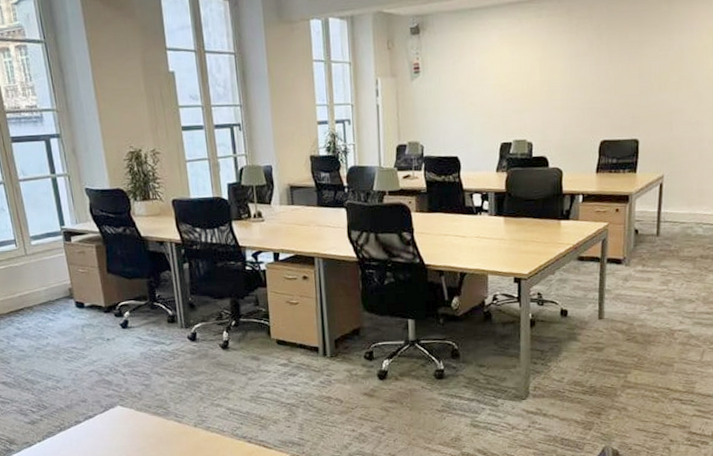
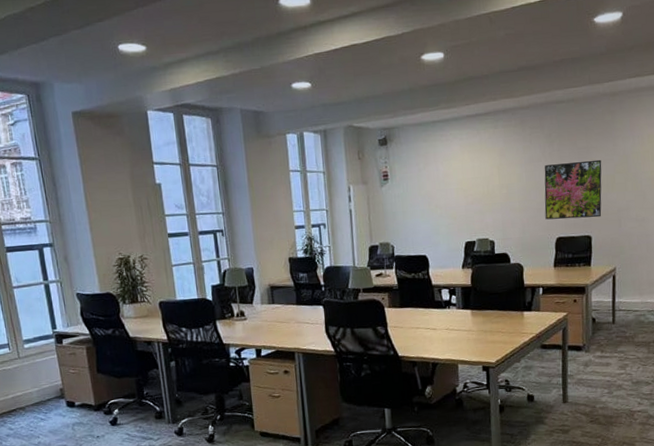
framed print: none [589,55,655,121] -> present [544,159,602,220]

